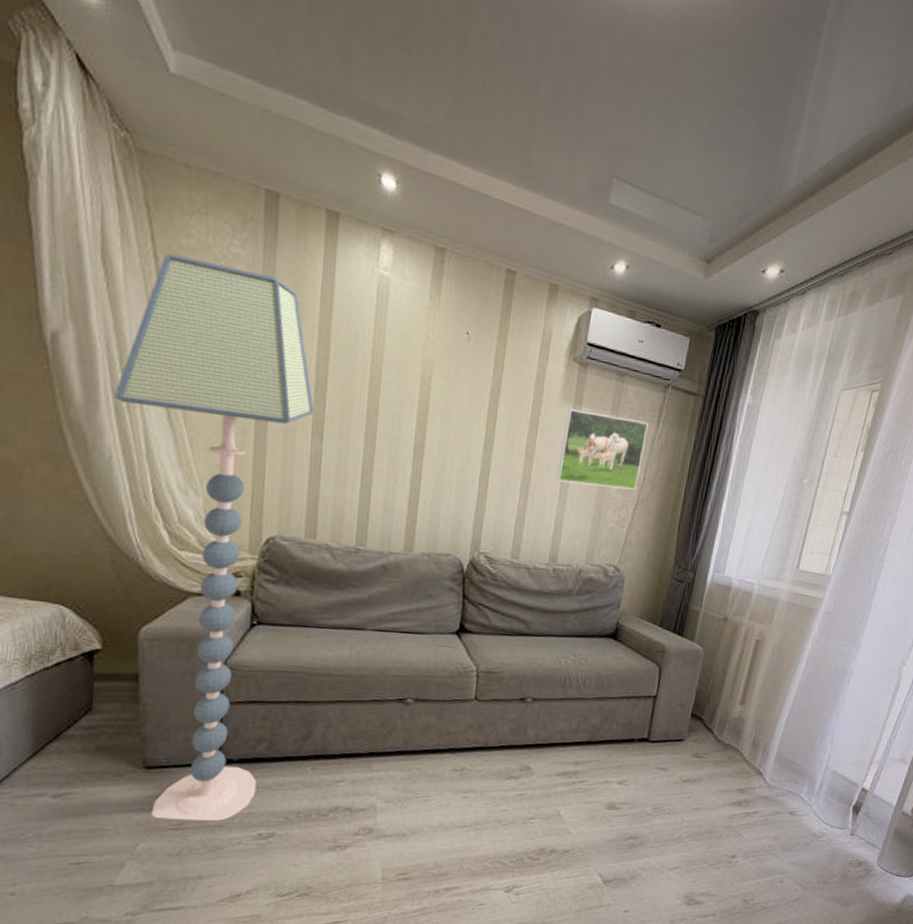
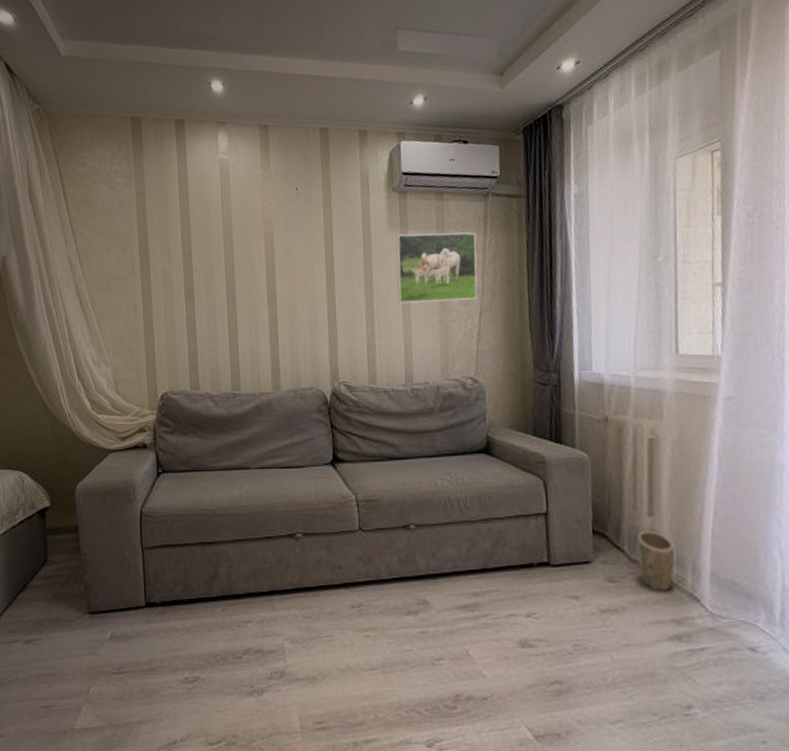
floor lamp: present [115,253,315,821] -> none [44,180,185,665]
plant pot: none [721,717,754,766] -> present [637,532,675,591]

